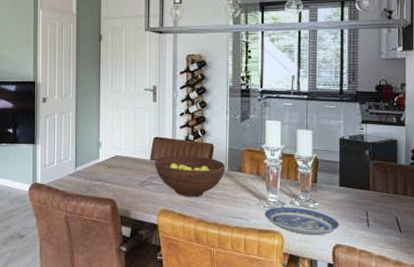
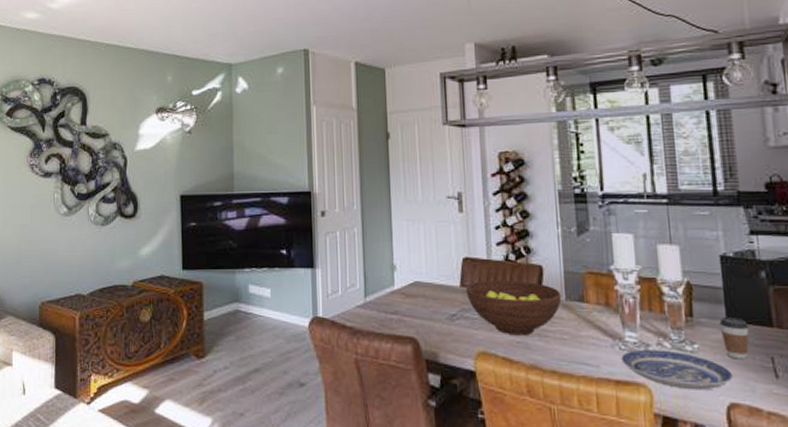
coffee cup: none [334,183,354,213] -> present [719,317,750,360]

